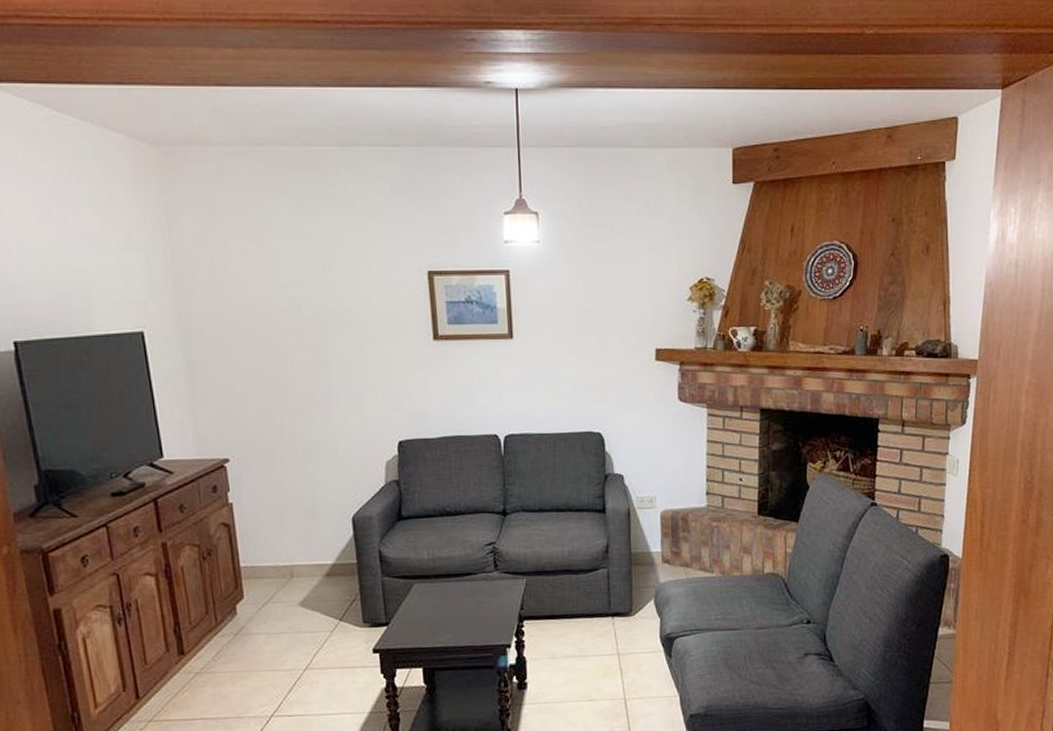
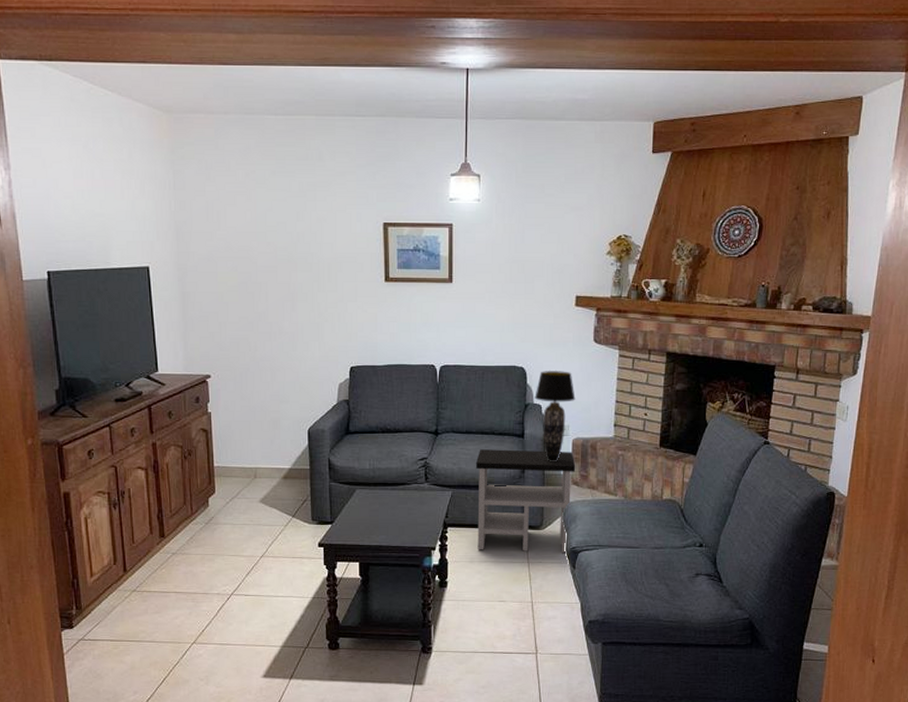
side table: none [551,526,666,645] -> present [475,449,576,554]
table lamp: none [615,435,662,538] -> present [535,371,576,461]

